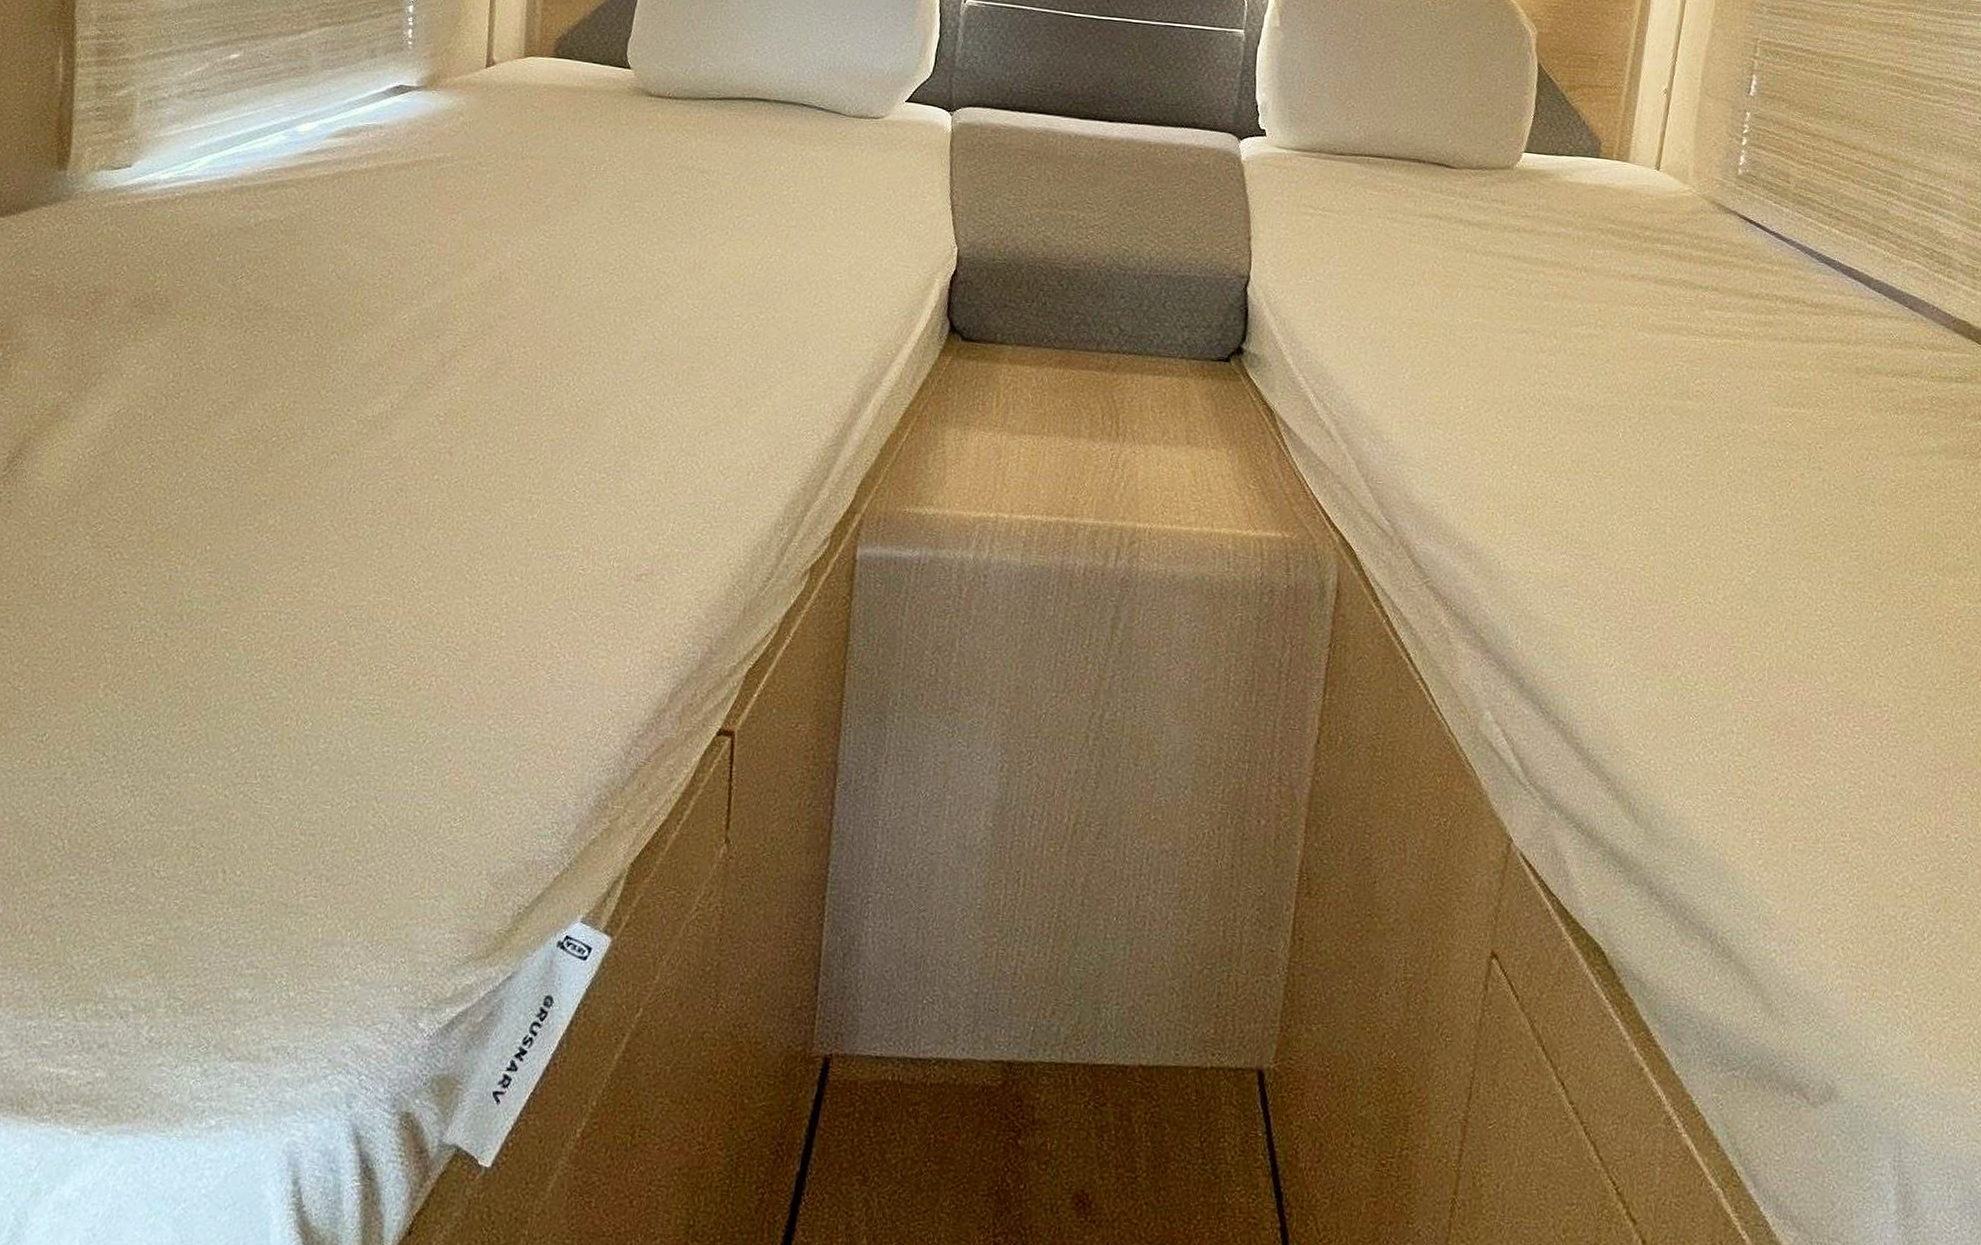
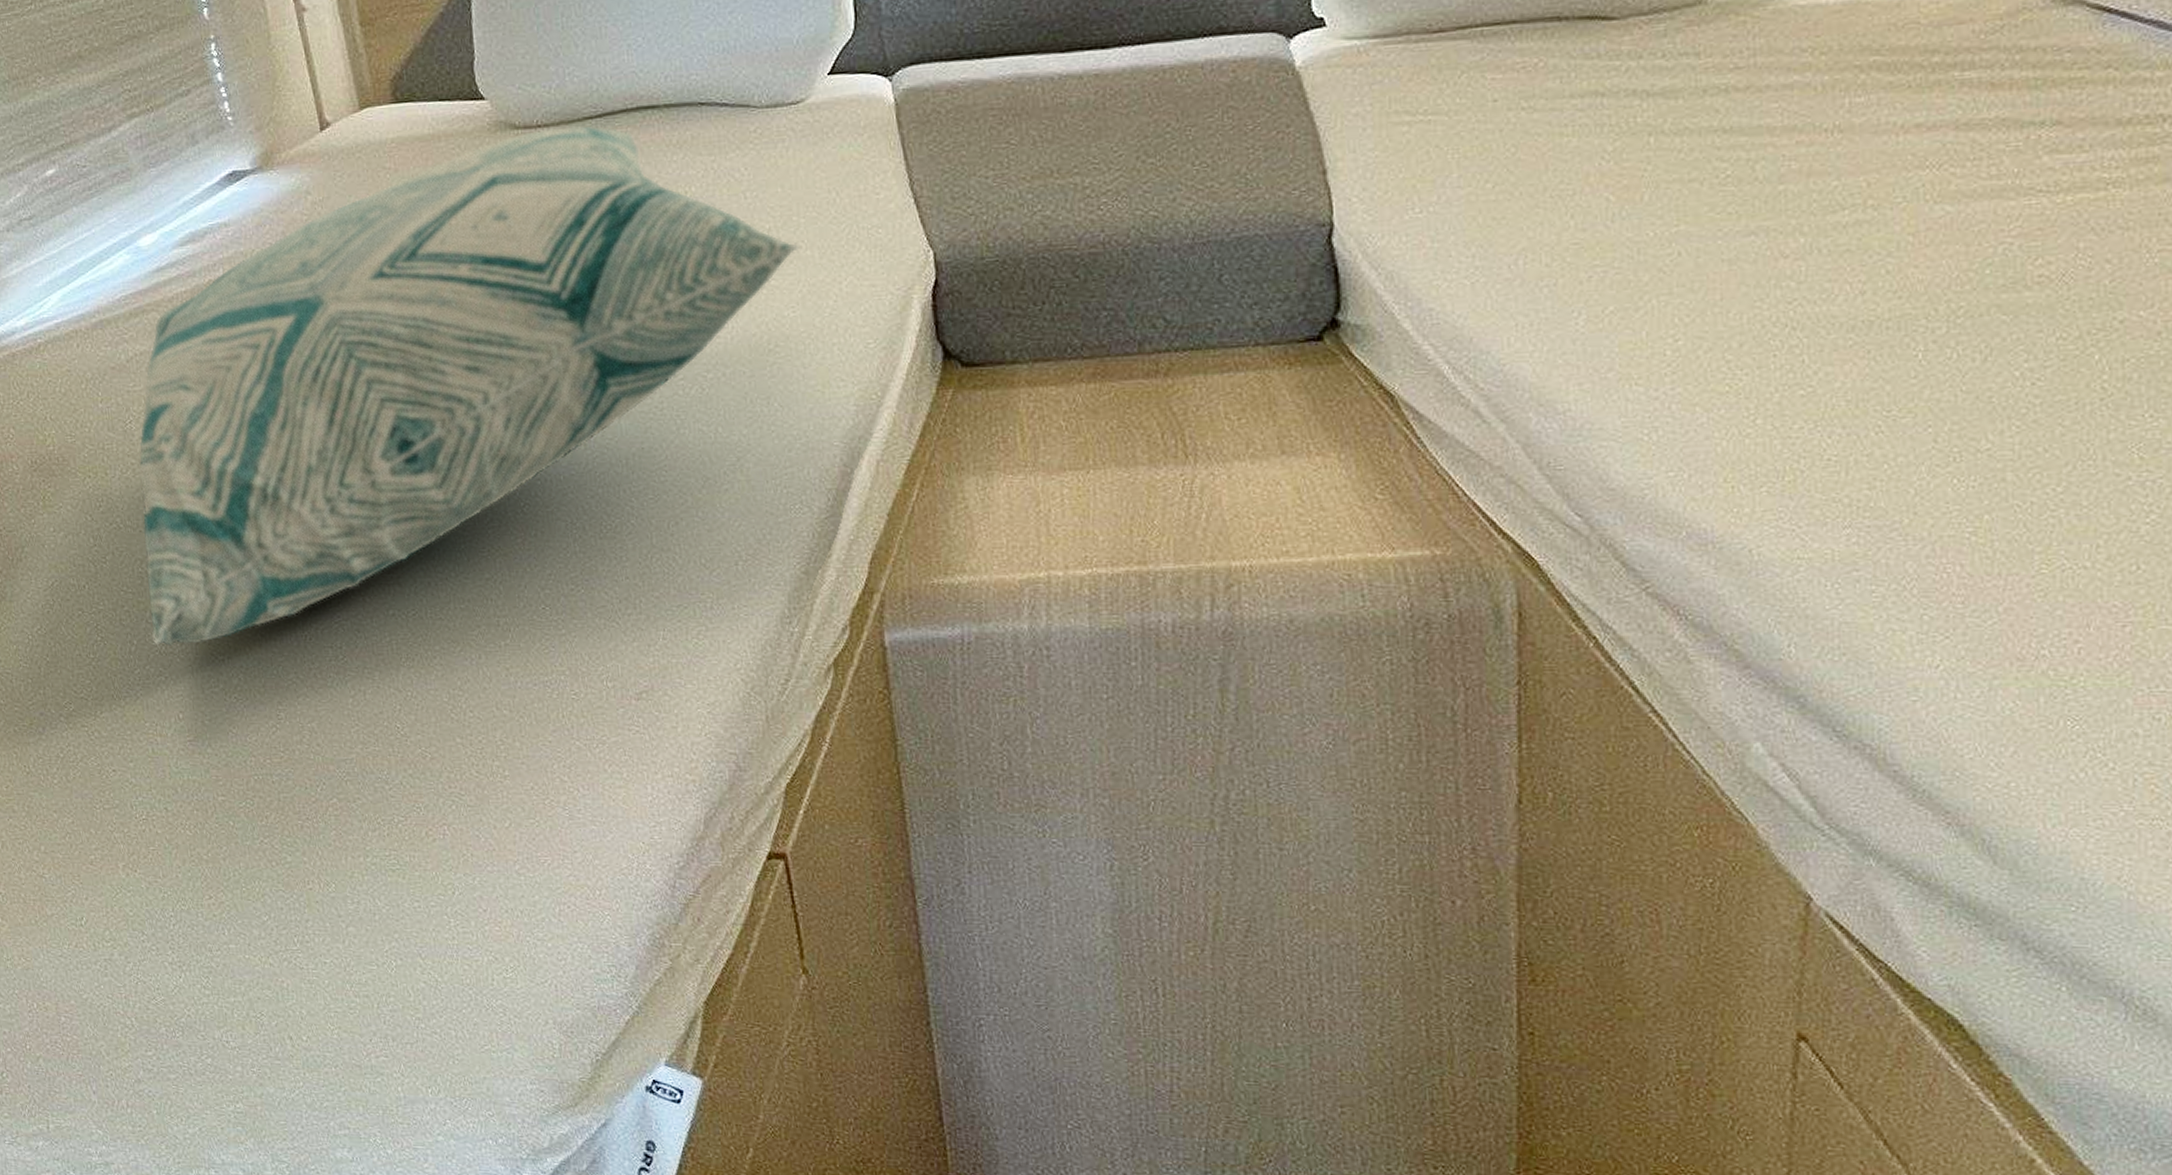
decorative pillow: none [201,100,856,484] -> present [139,125,800,646]

